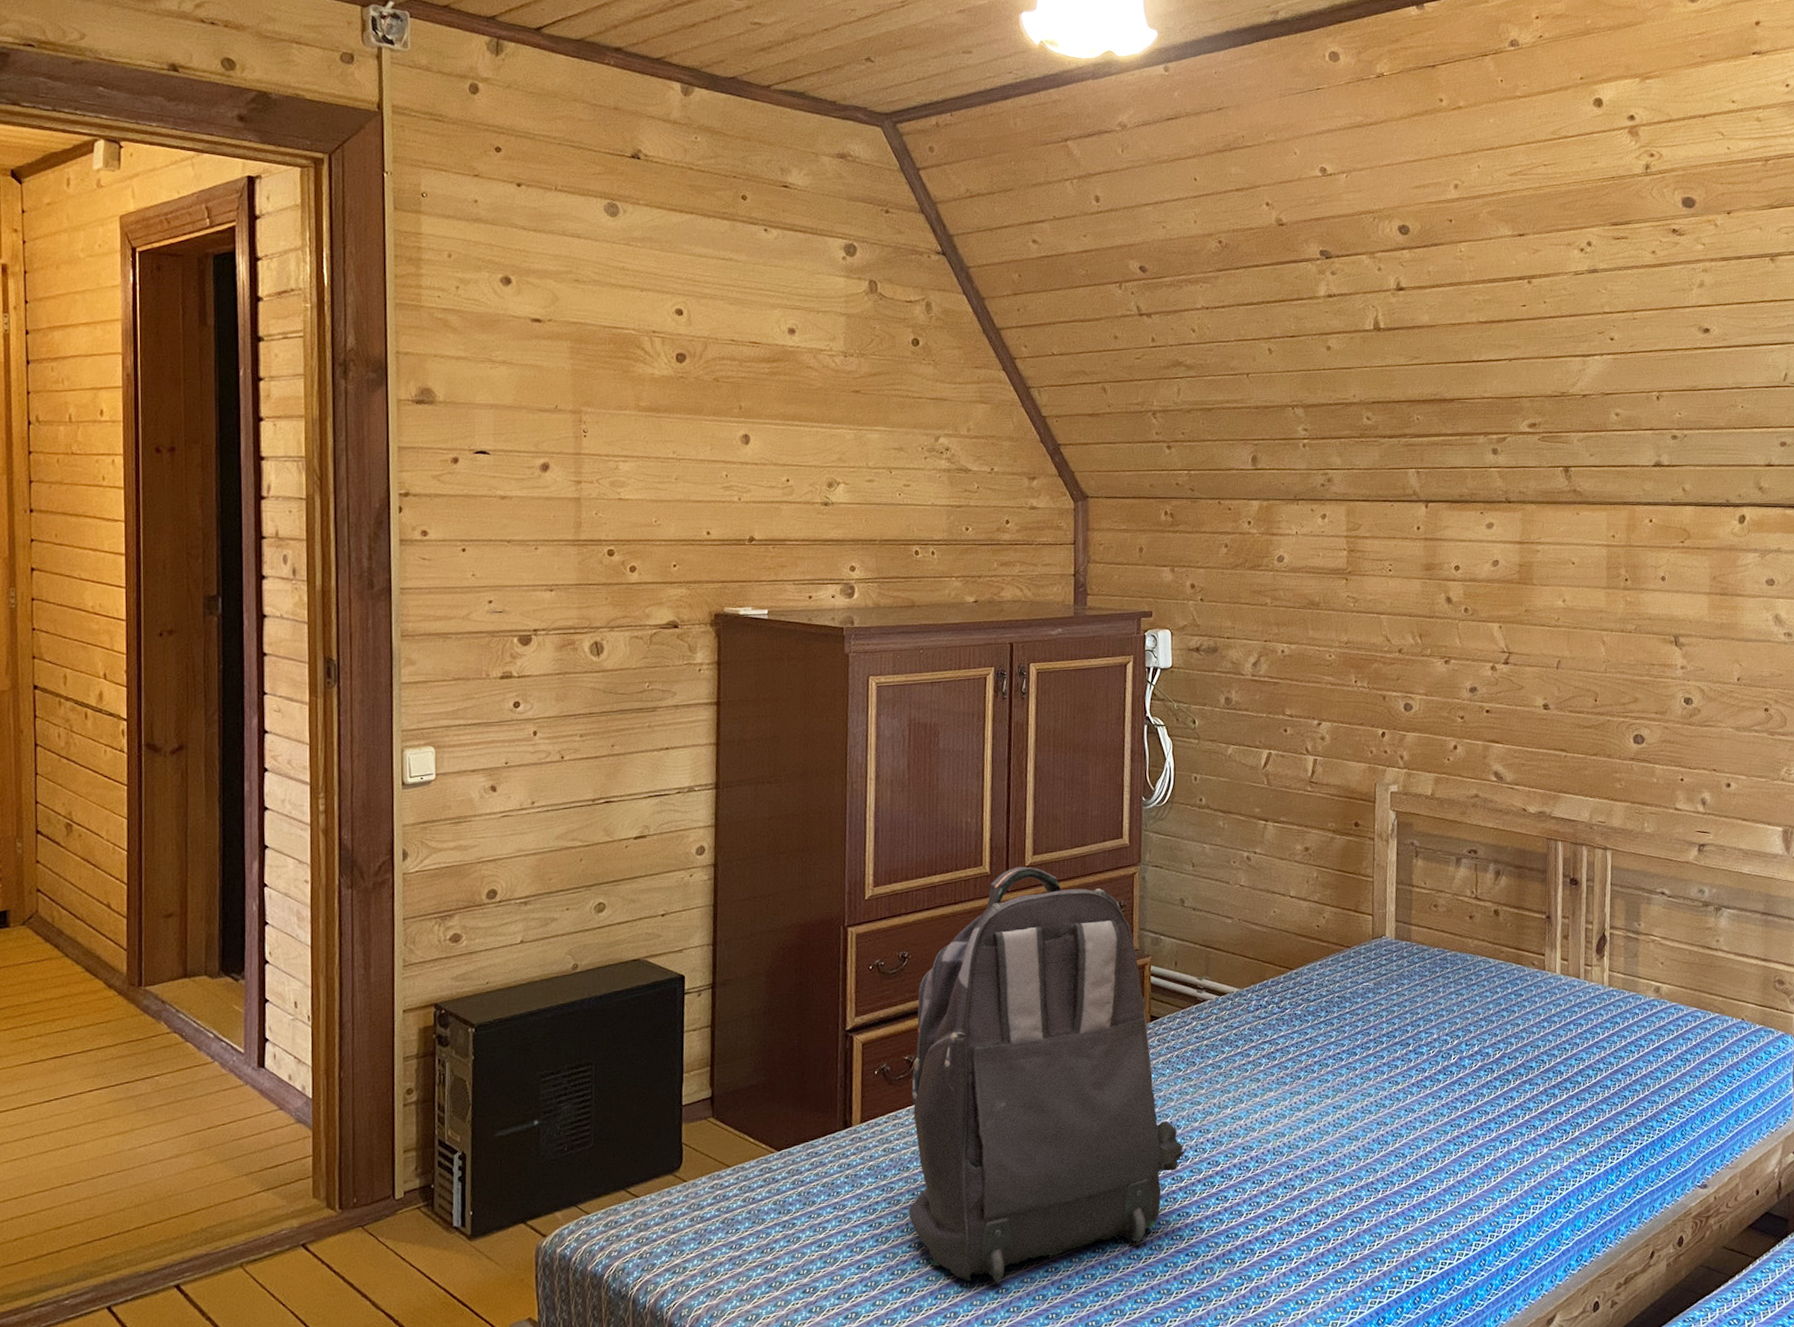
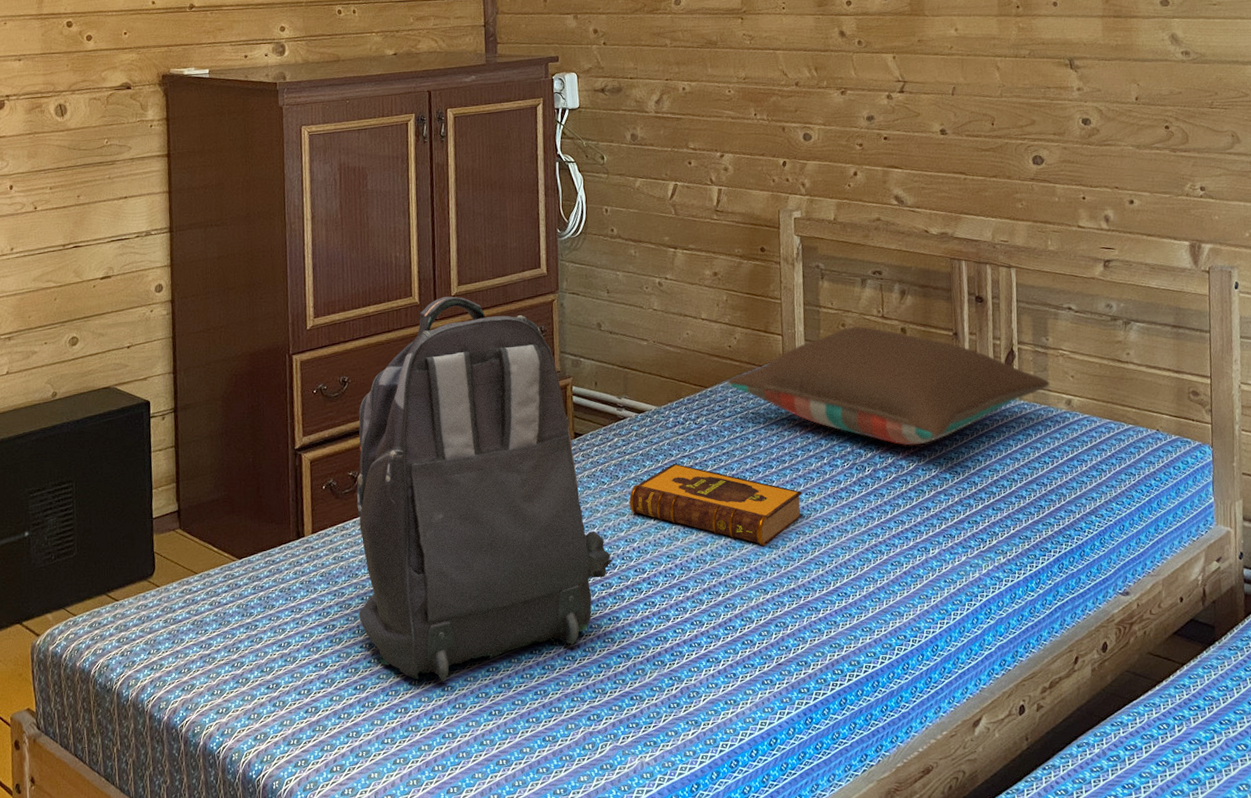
hardback book: none [1205,1049,1386,1137] -> present [629,463,803,546]
pillow: none [1313,908,1640,1033] -> present [726,326,1050,446]

